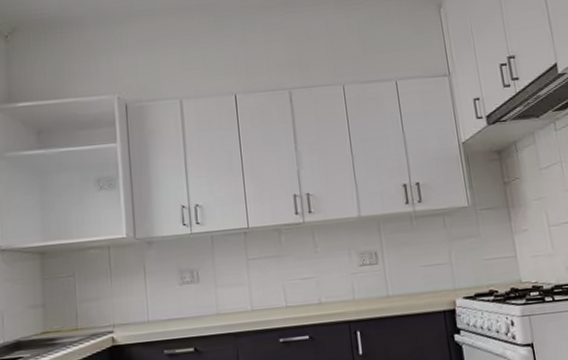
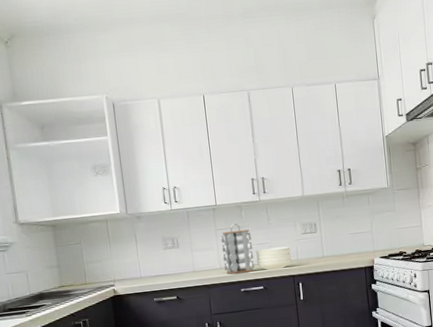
spice rack: none [253,251,298,320] -> present [220,223,255,275]
bowl: none [299,281,346,314] -> present [256,246,291,271]

